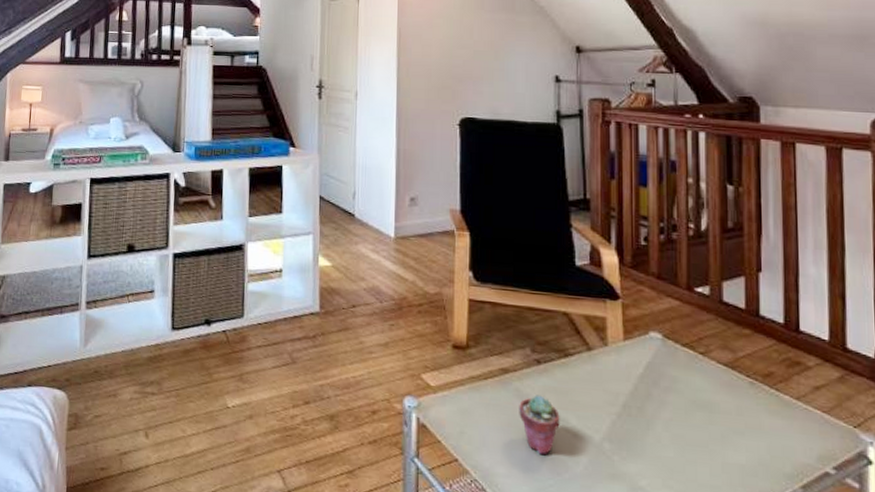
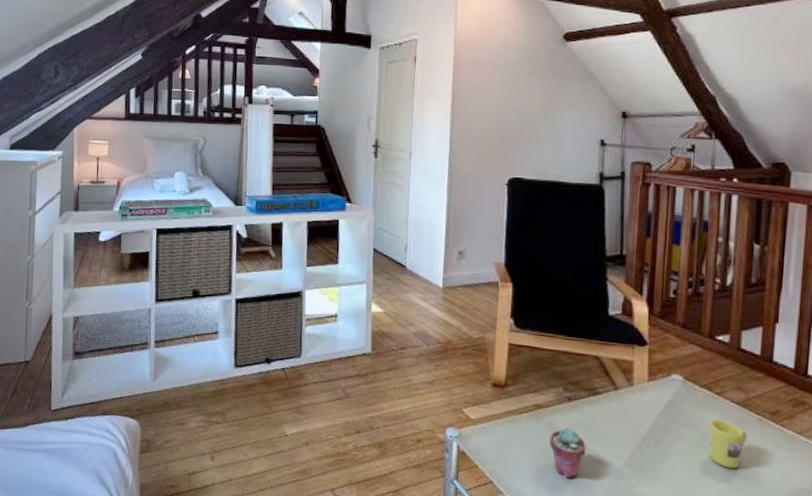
mug: none [696,383,740,442] -> present [709,419,748,469]

